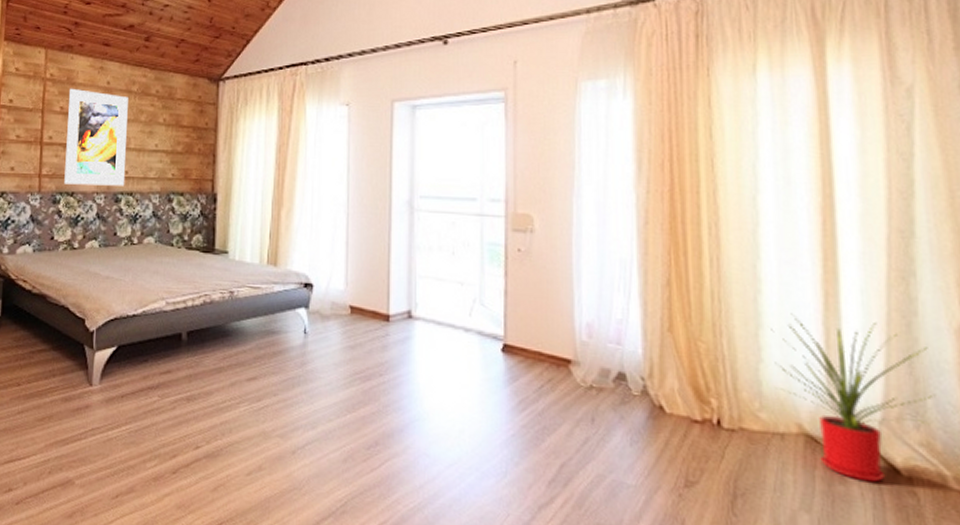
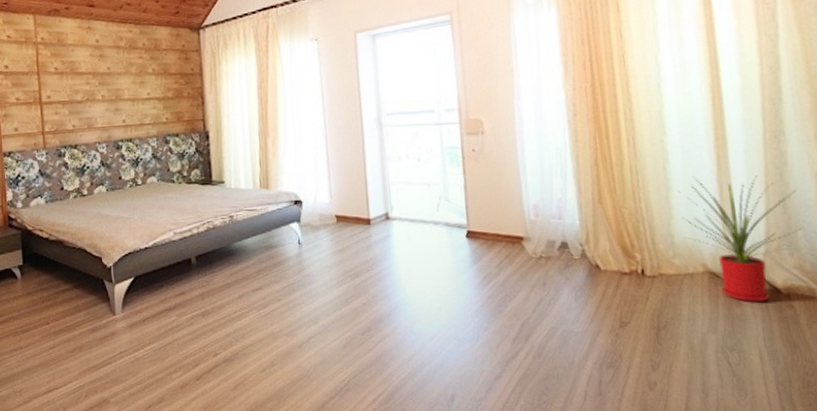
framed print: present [64,88,128,186] -> none [61,49,124,138]

